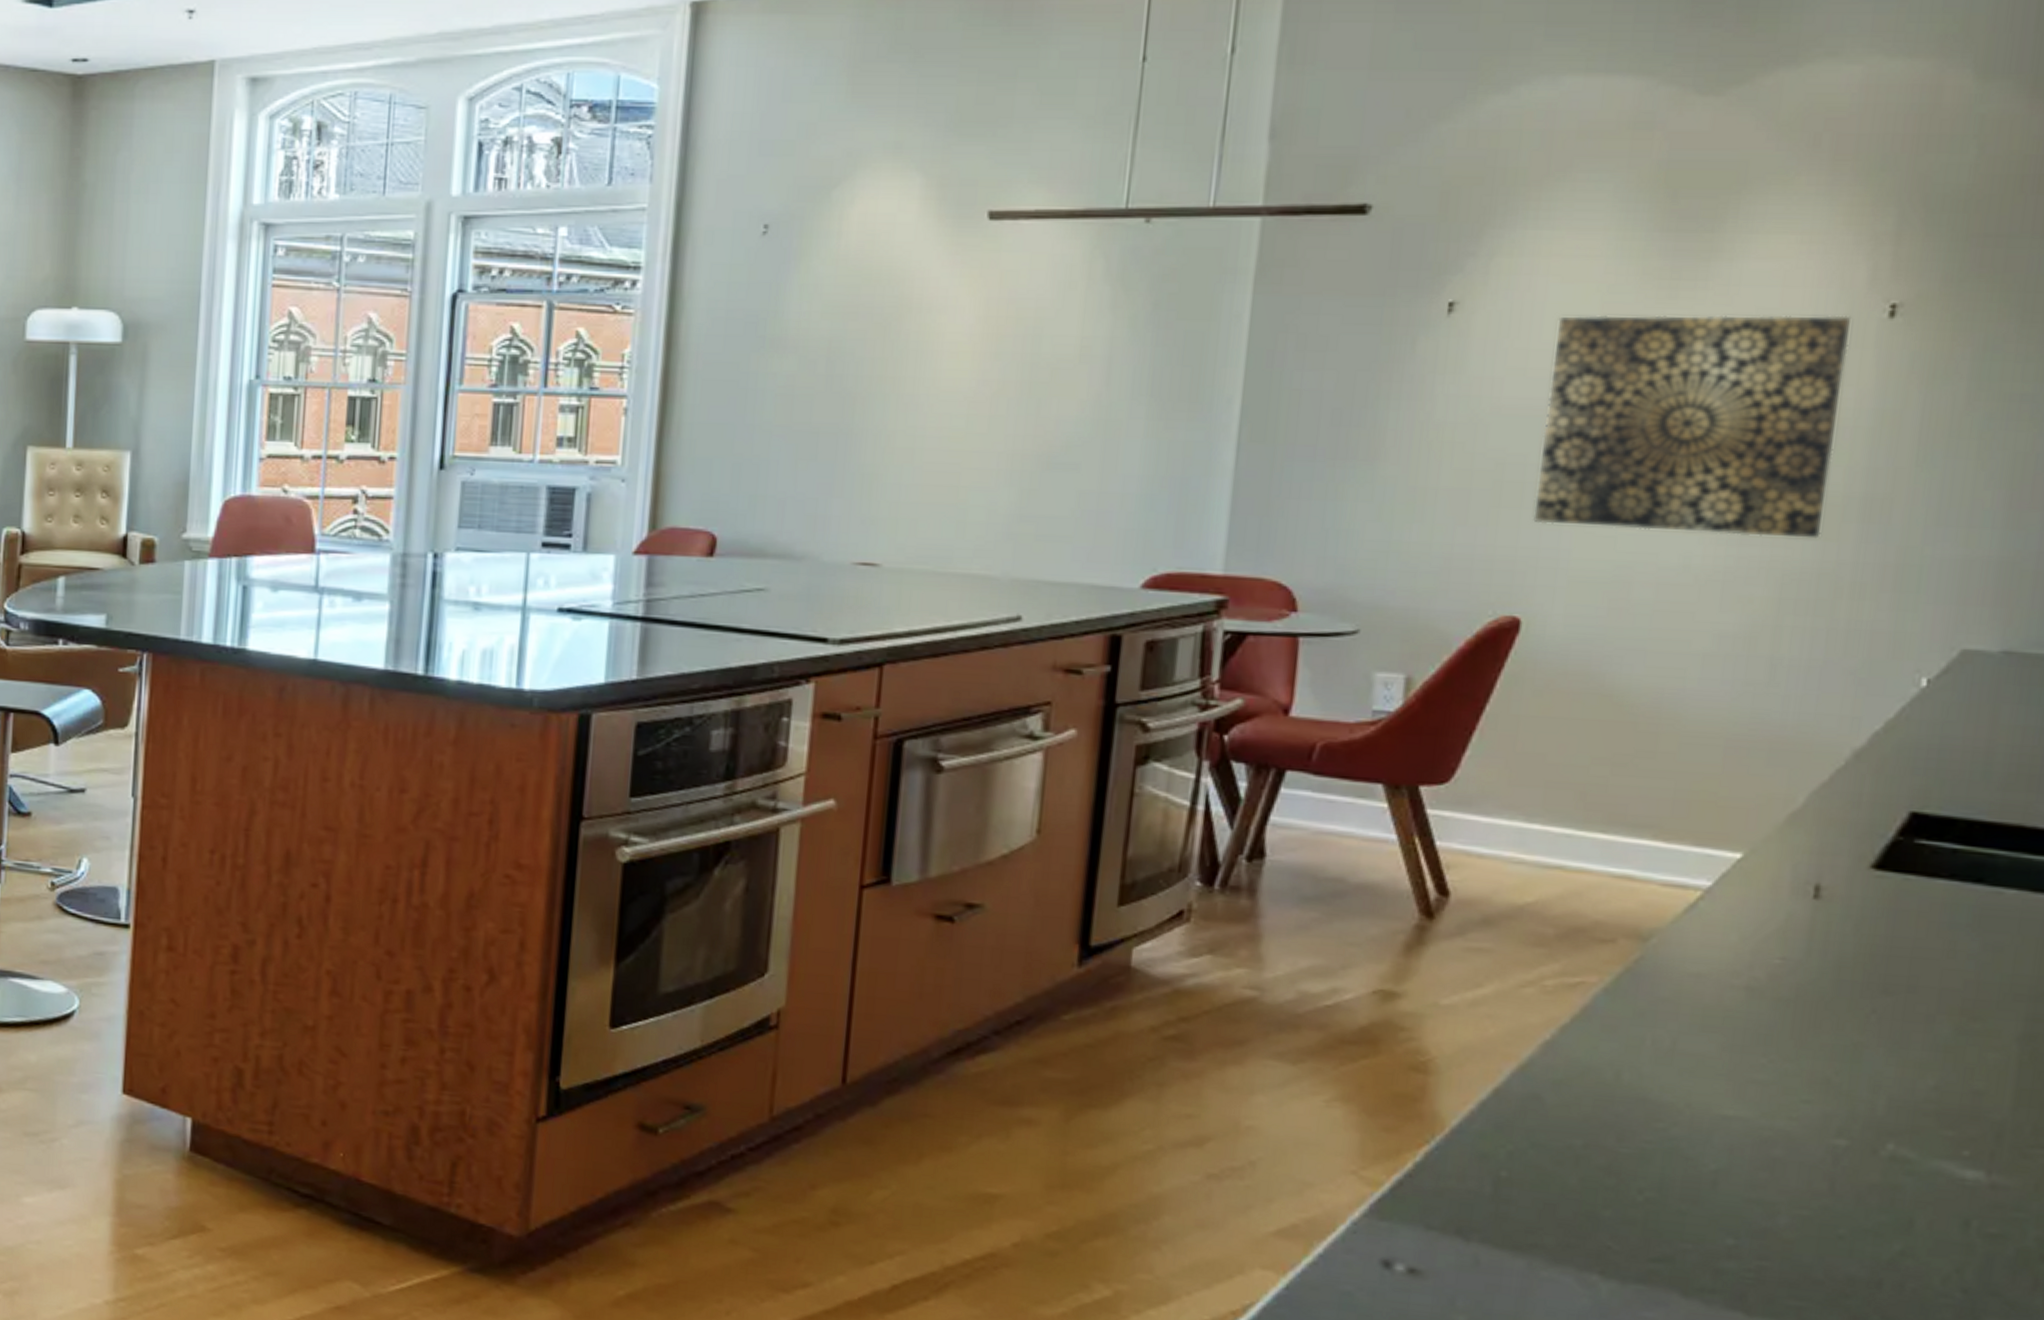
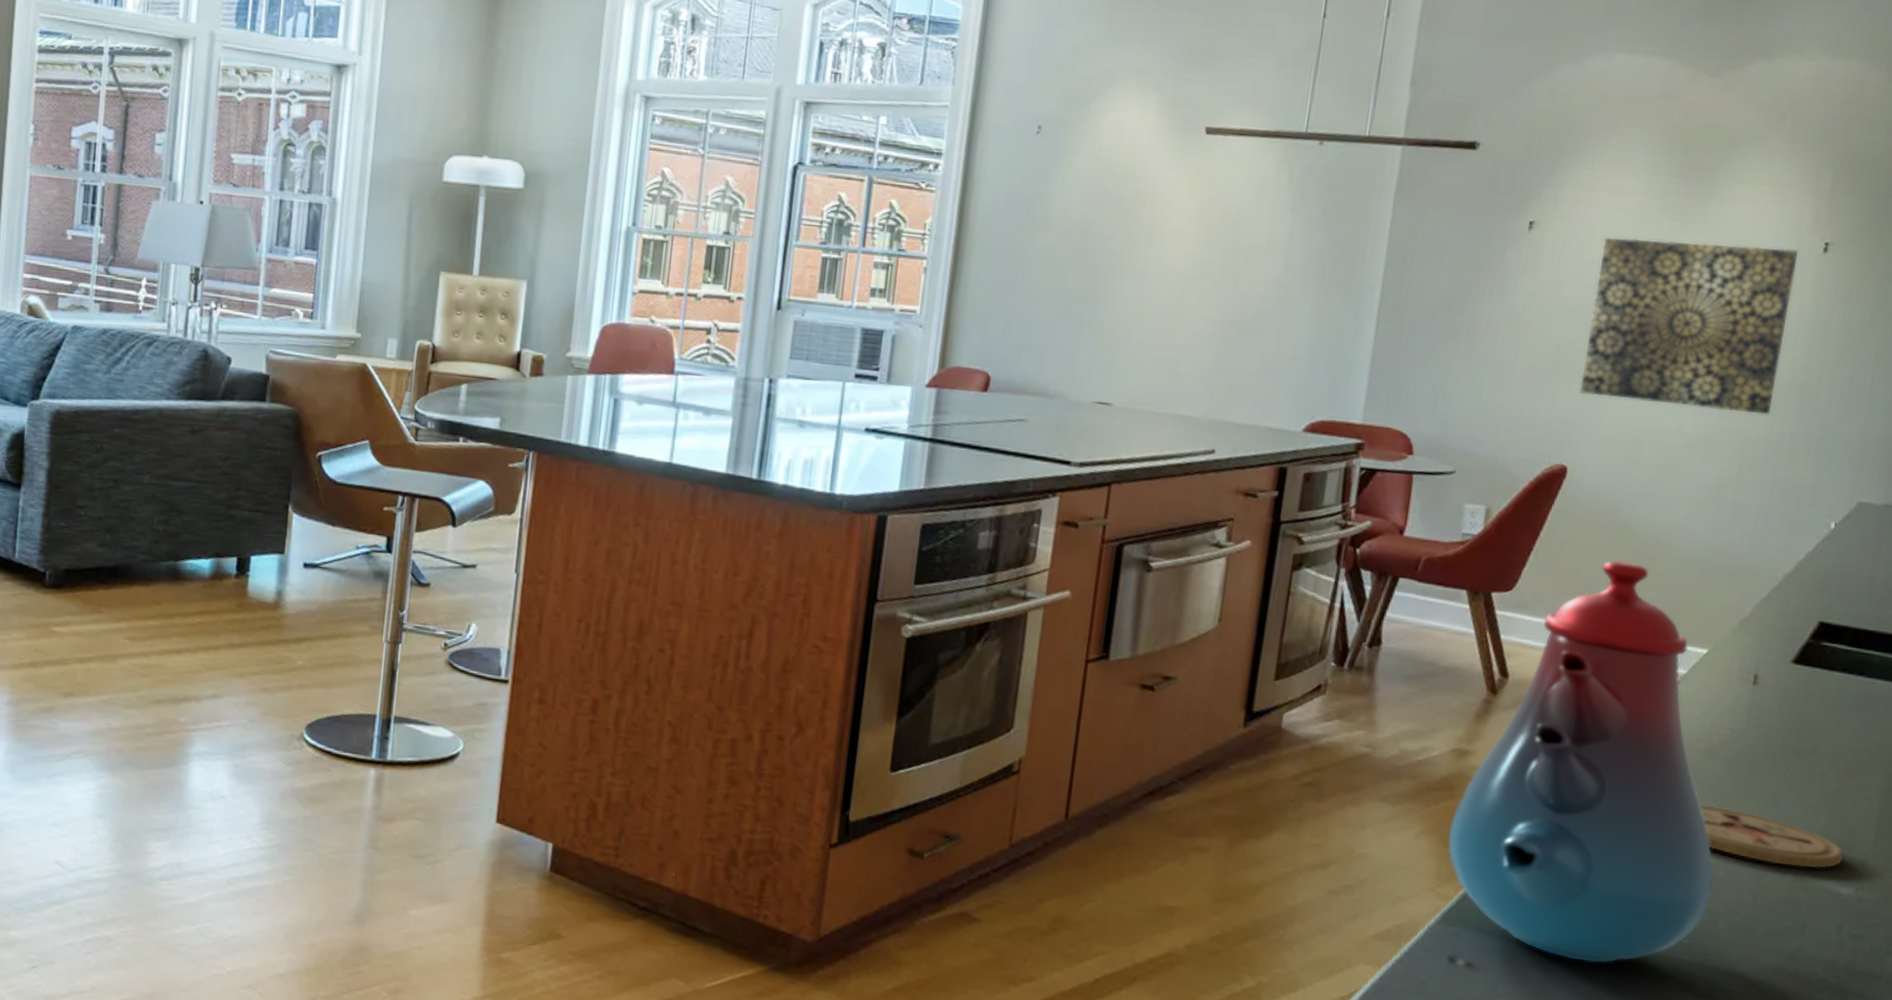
teakettle: none [1372,738,1769,1271] -> present [1447,560,1714,964]
coaster: none [1743,1058,1965,1145] -> present [1700,803,1843,869]

